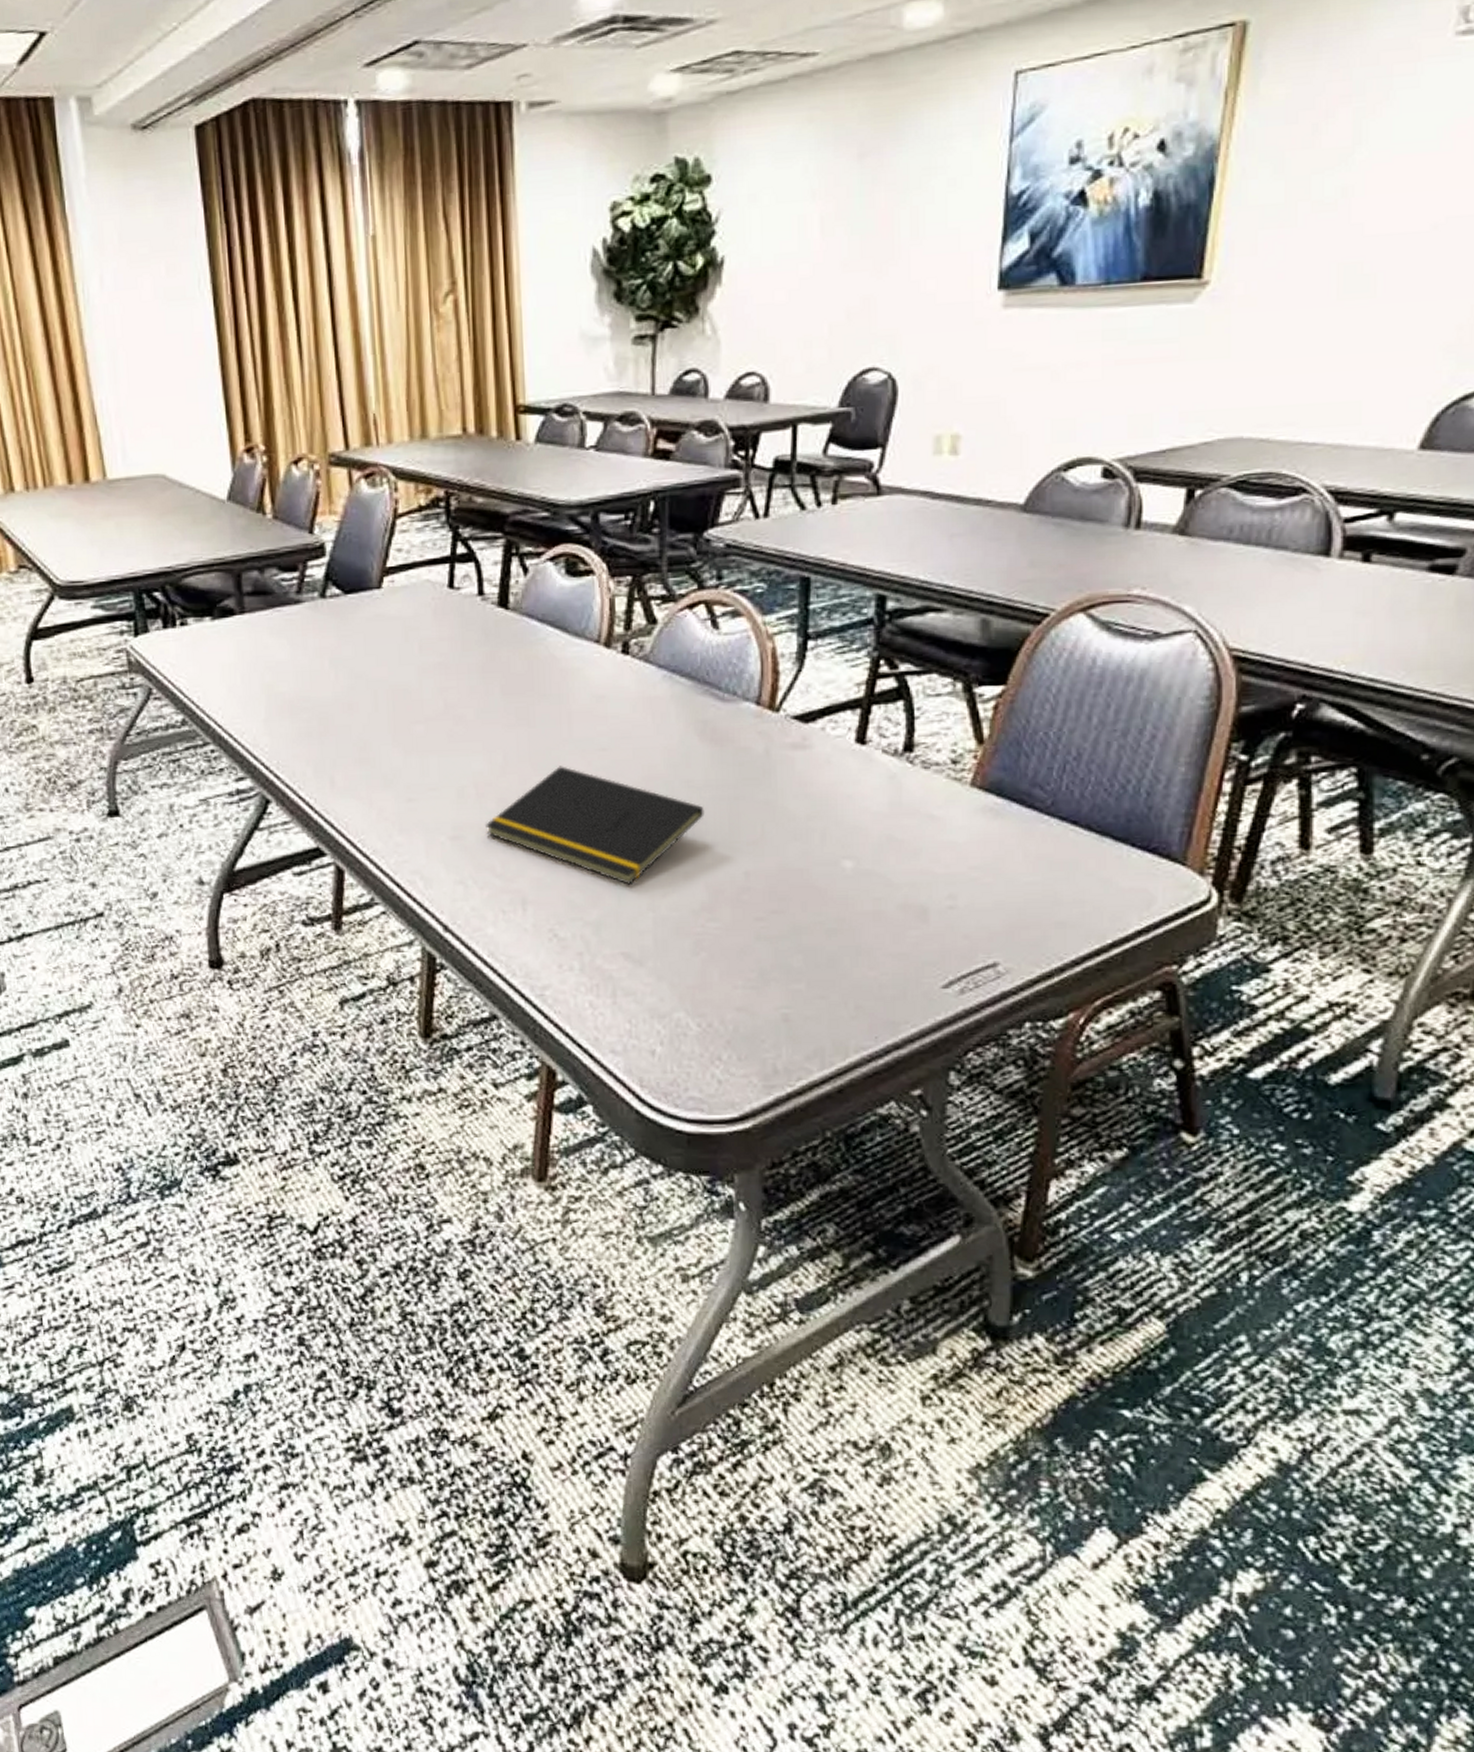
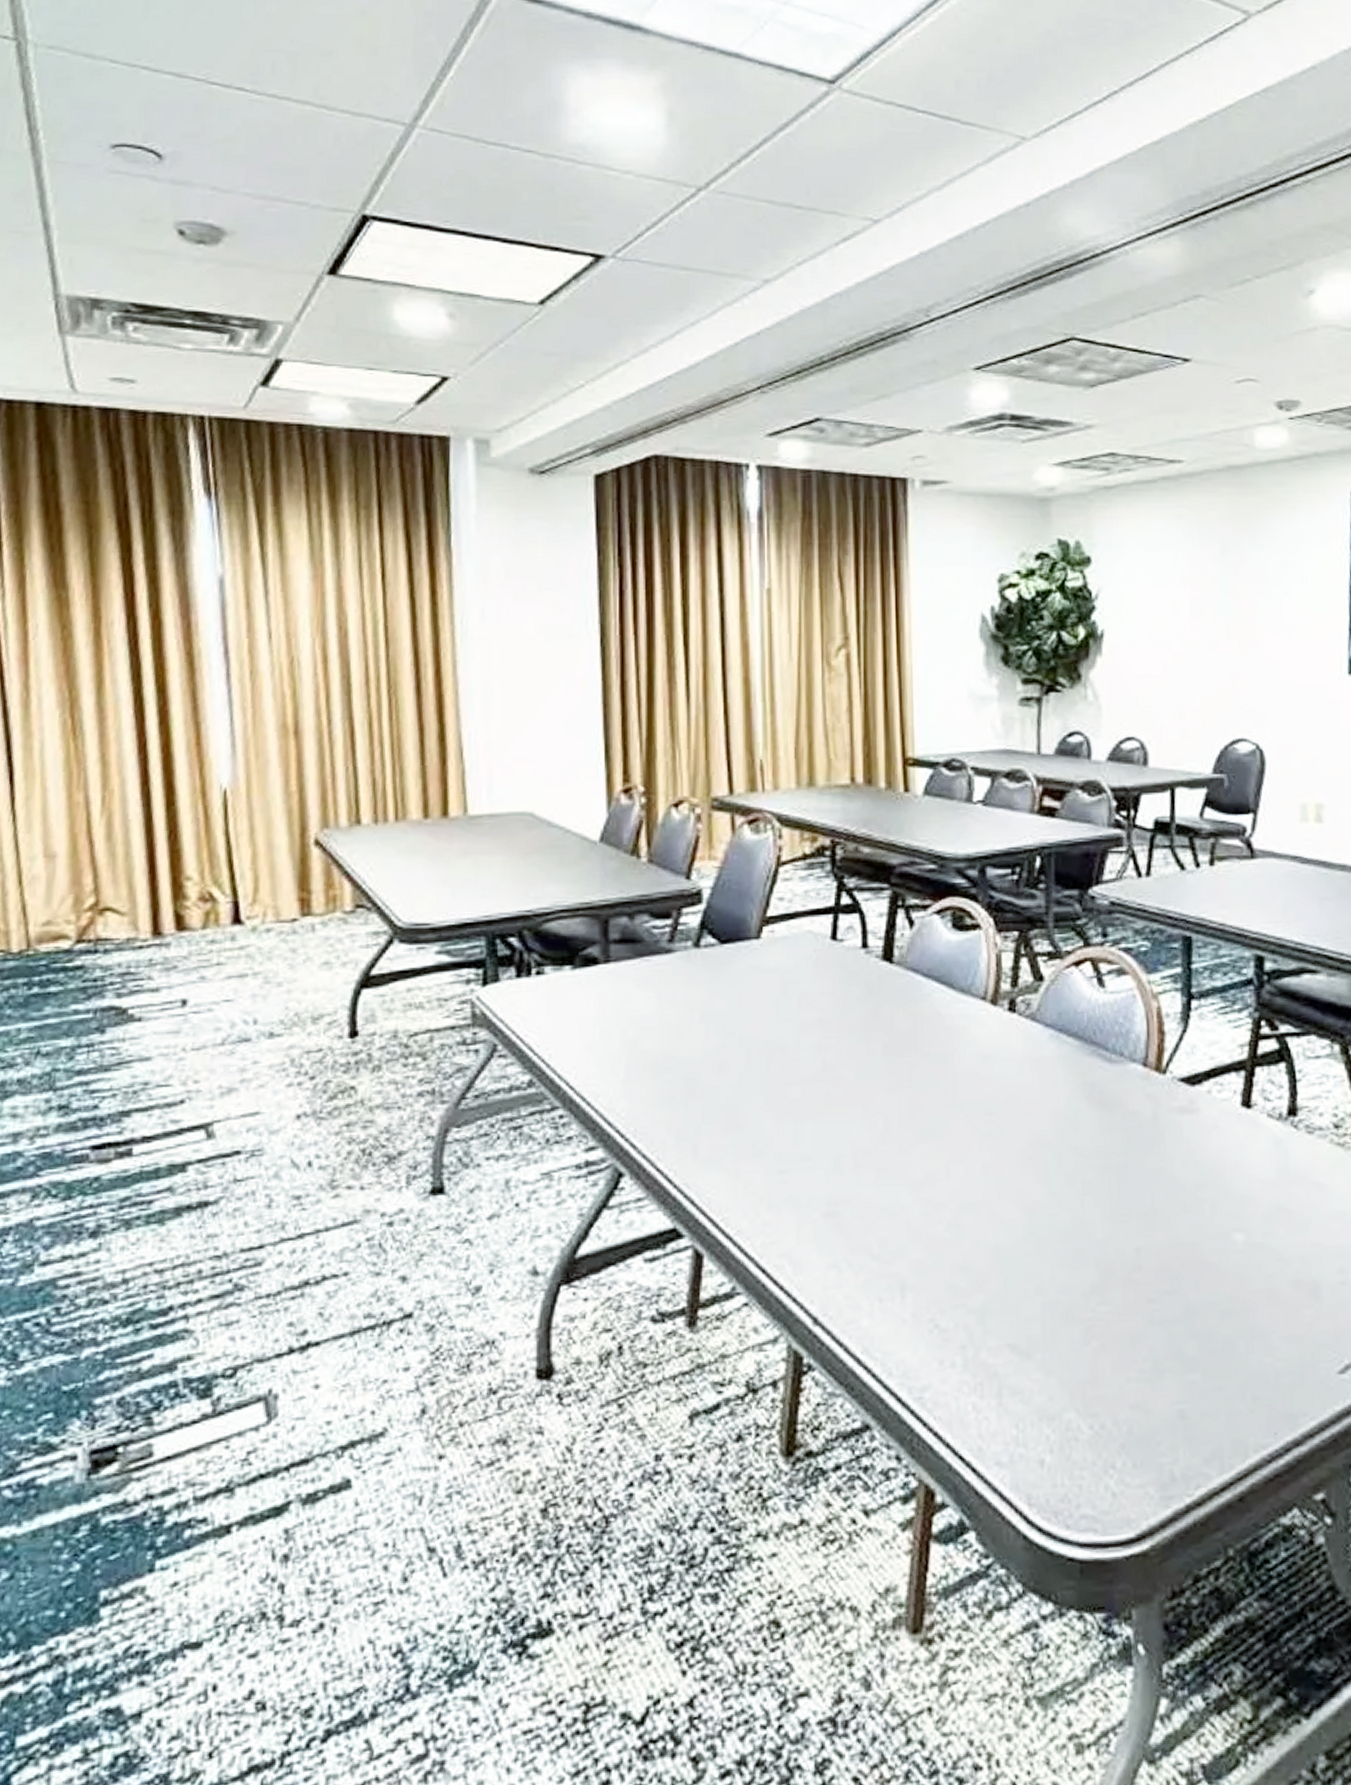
notepad: present [486,766,705,885] -> none [863,1132,1094,1265]

